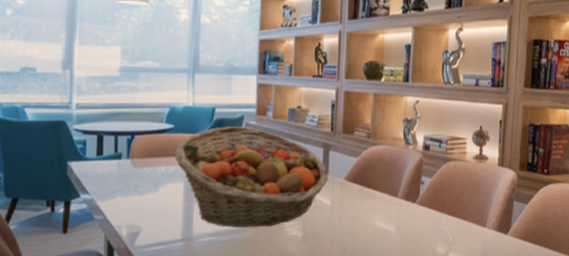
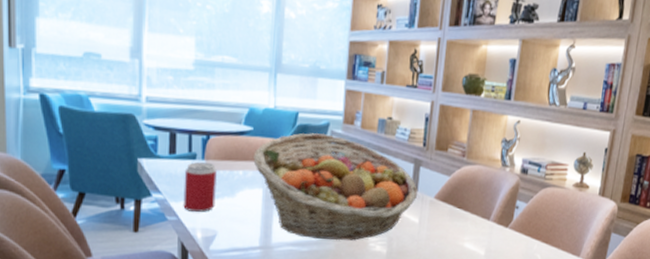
beverage can: none [109,160,141,209] -> present [183,161,217,212]

